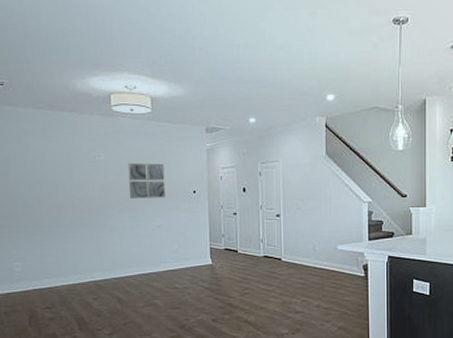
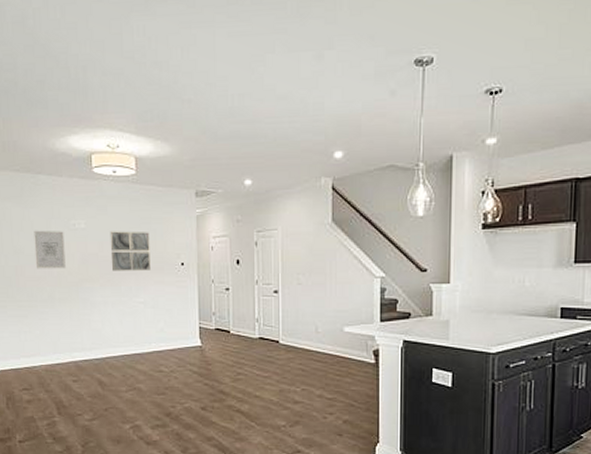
wall art: none [56,162,86,197] -> present [34,230,66,269]

